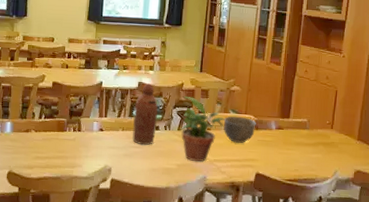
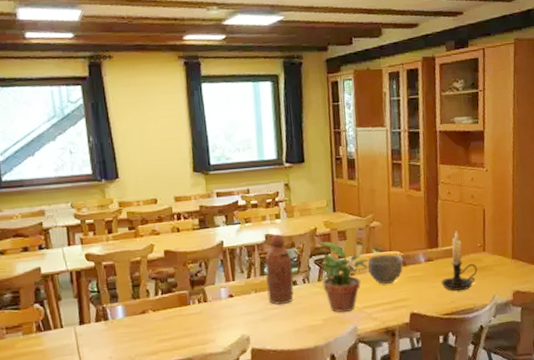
candle holder: none [288,106,324,161] -> present [441,231,478,291]

